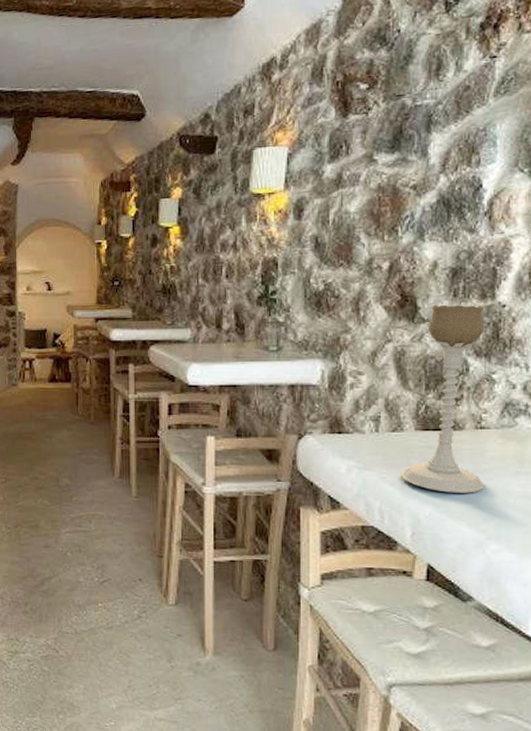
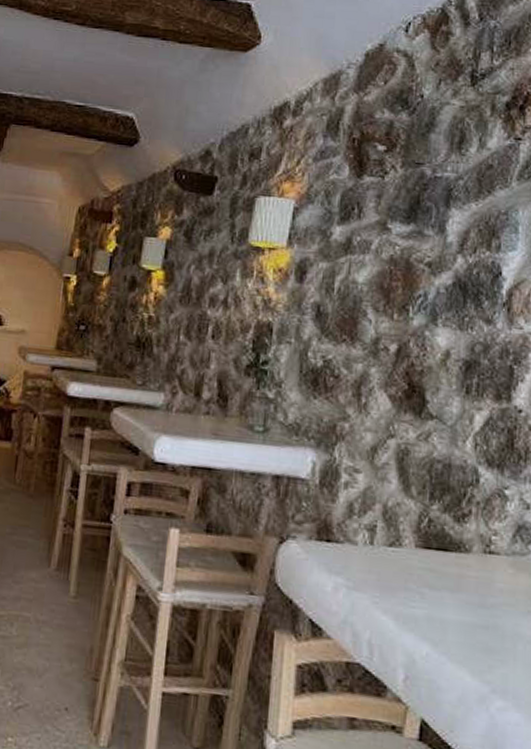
candle holder: present [401,304,485,493] -> none [396,400,499,633]

